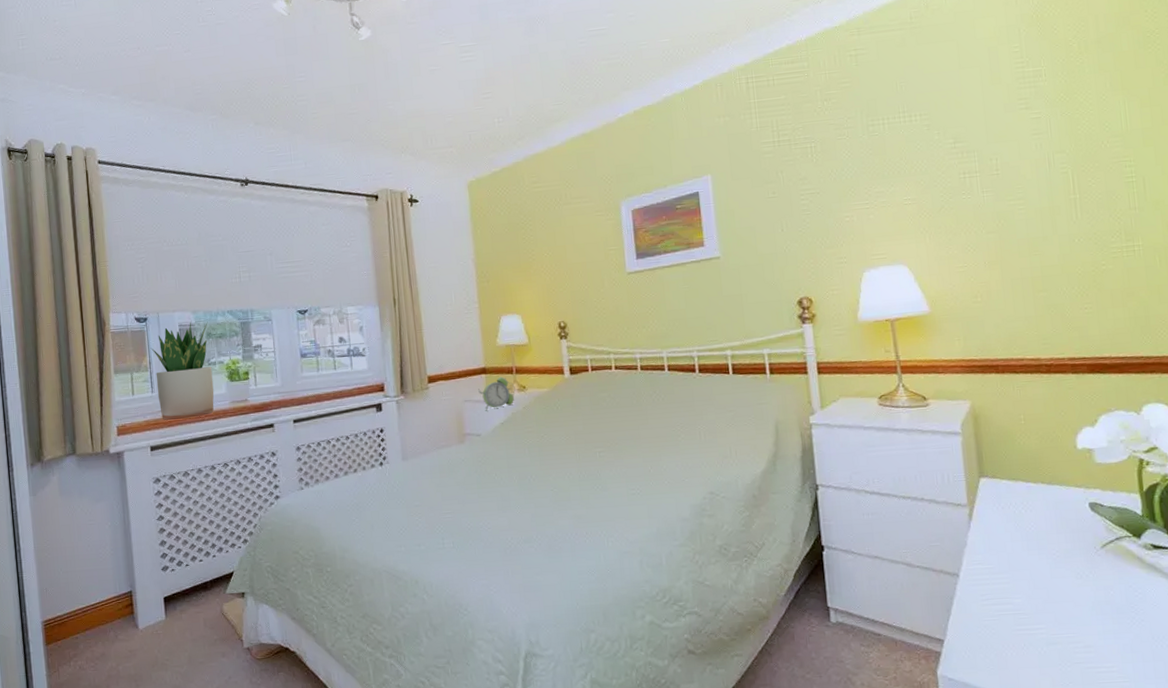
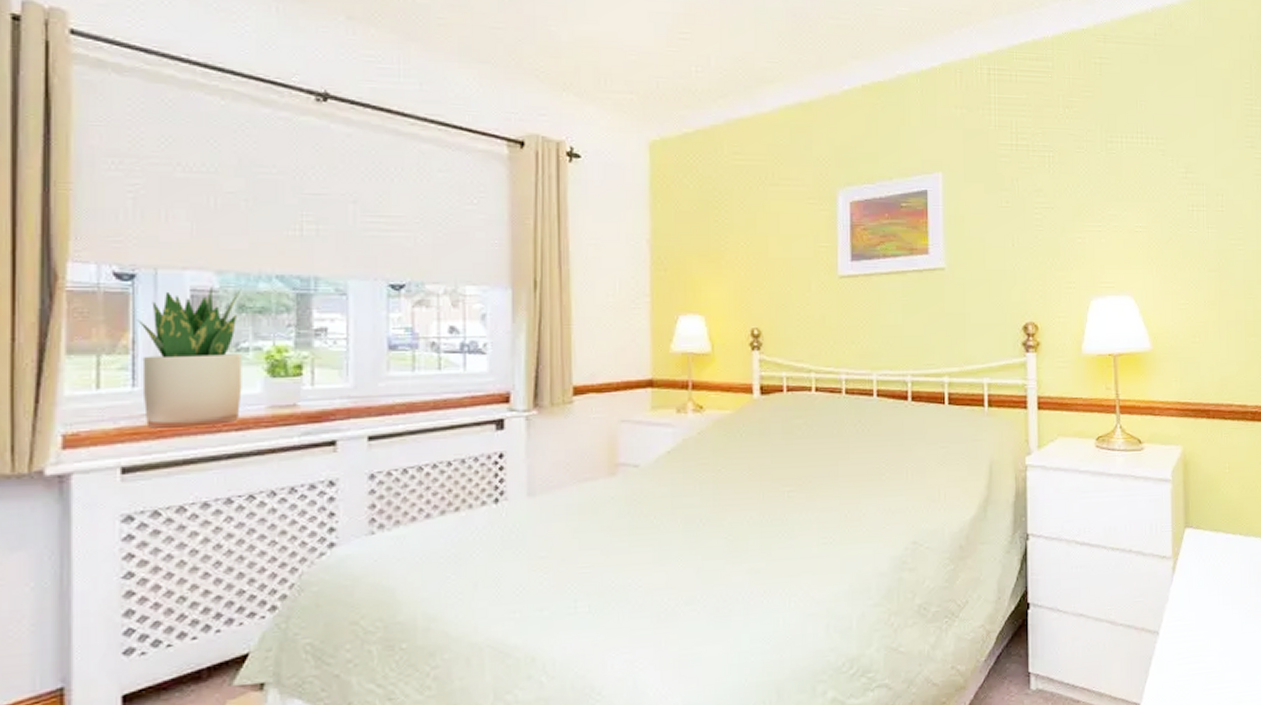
alarm clock: present [478,376,515,412] -> none [641,392,689,437]

